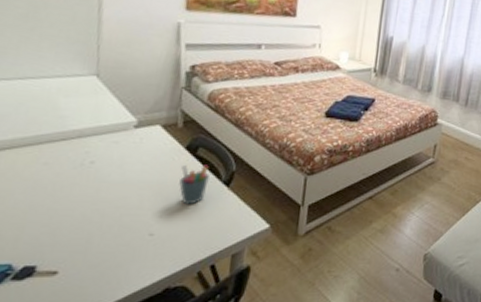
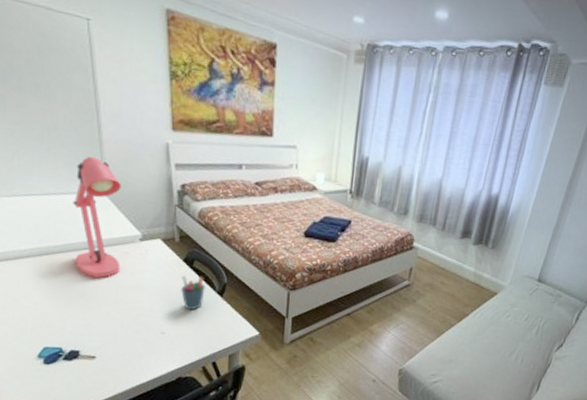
desk lamp: none [47,36,119,173] -> present [73,156,121,278]

